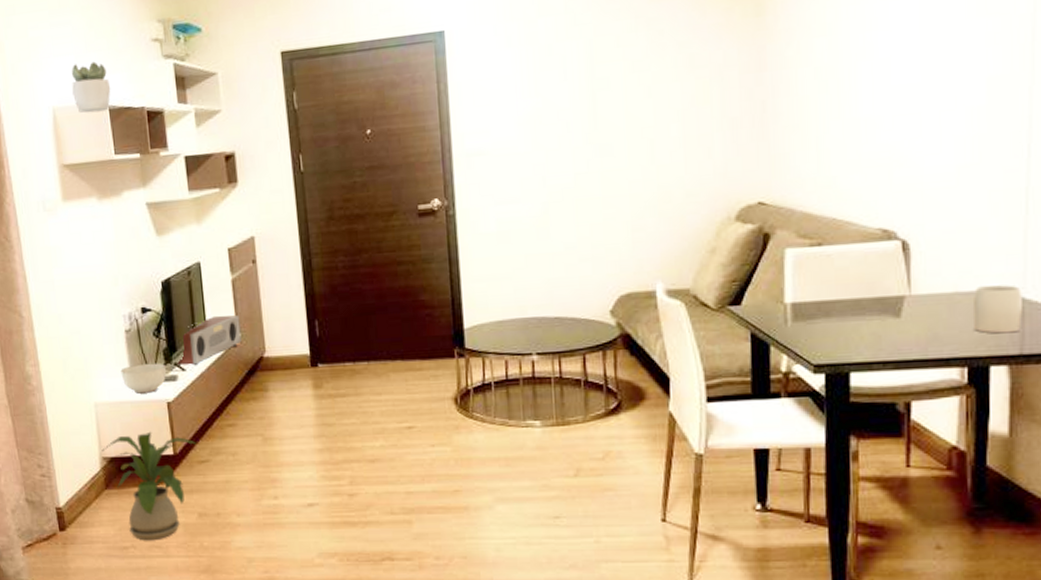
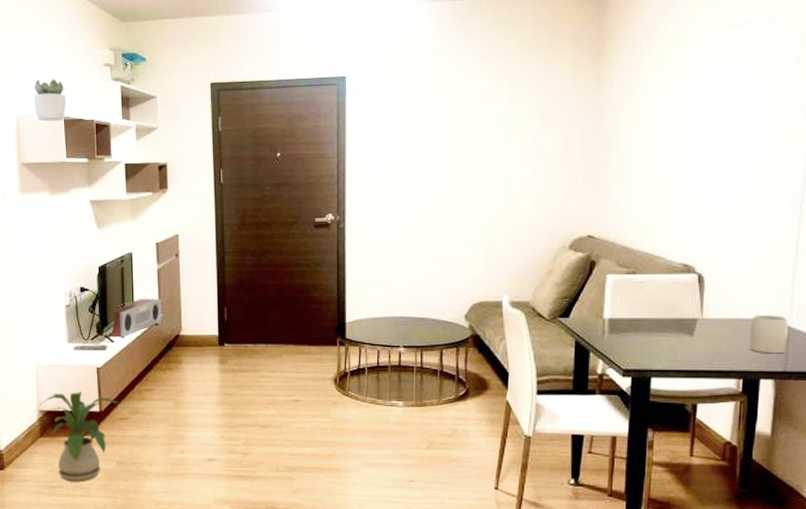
bowl: present [120,362,167,394] -> none [59,334,98,359]

